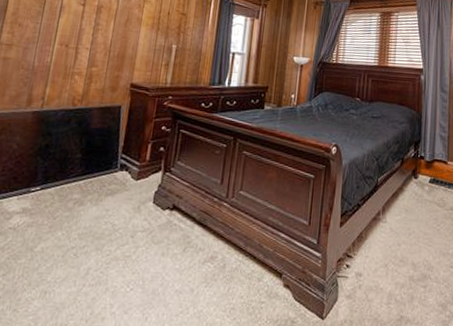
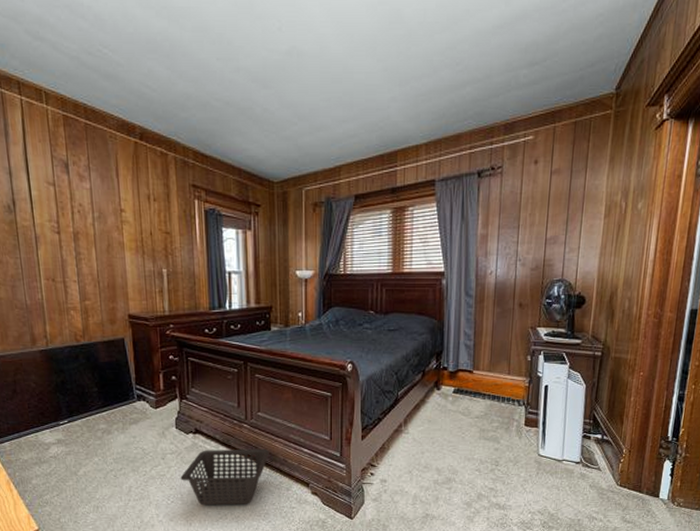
laundry basket: none [146,229,247,297] -> present [180,449,270,506]

